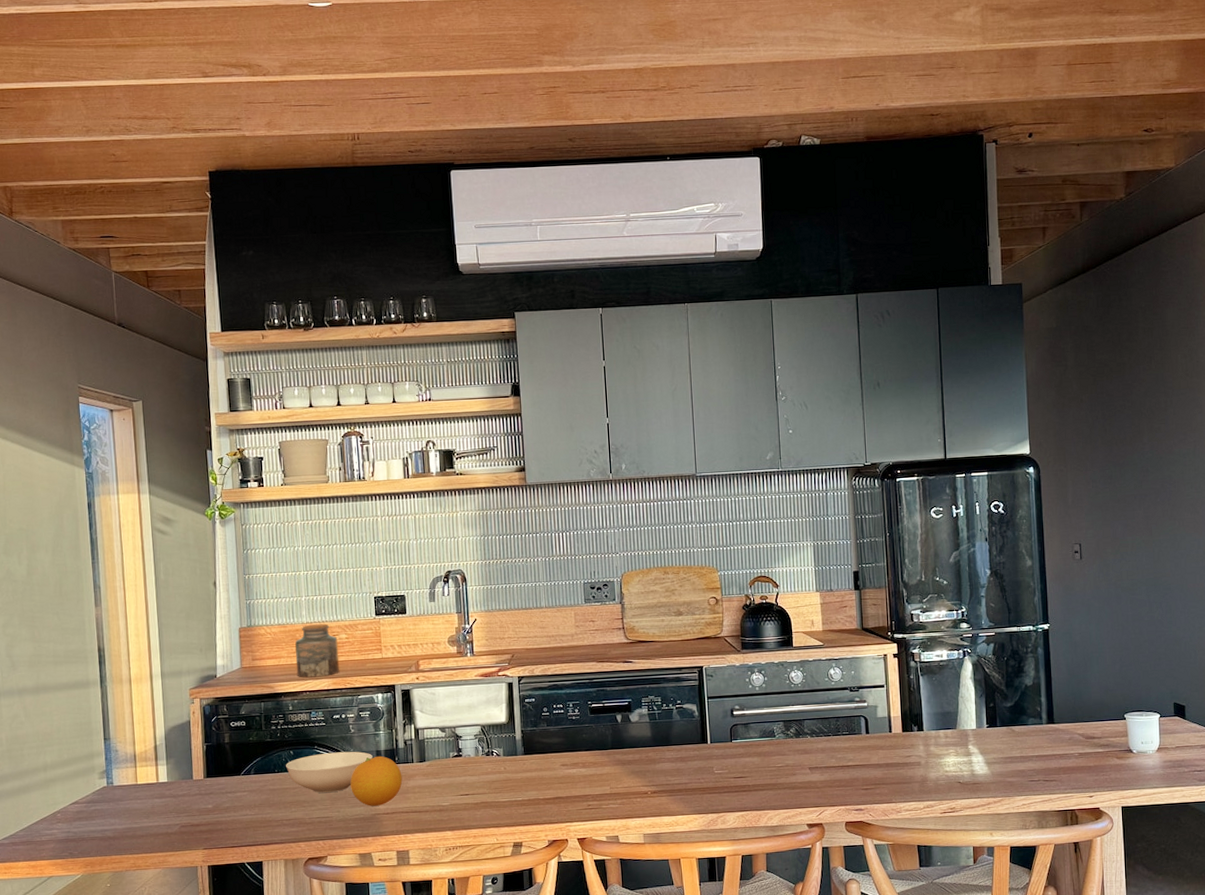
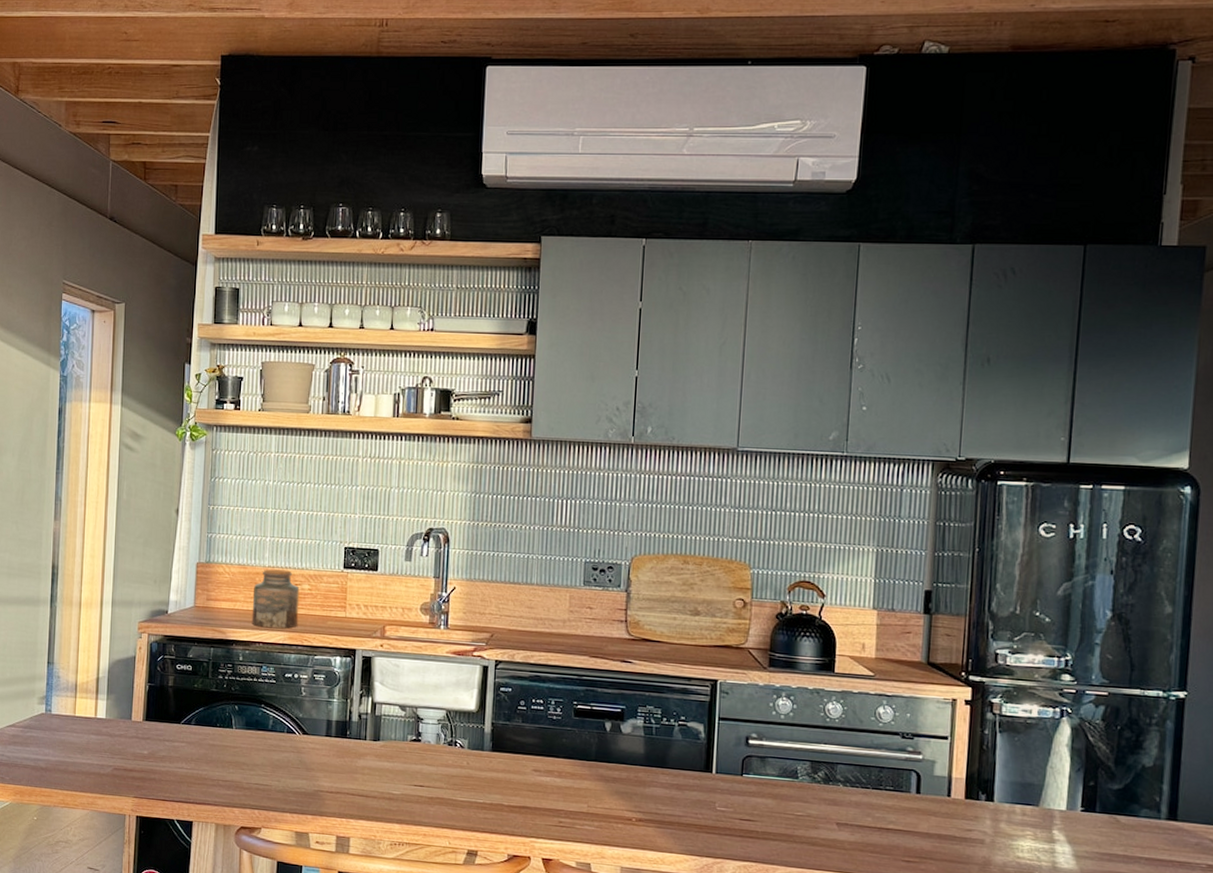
bowl: present [286,751,373,793] -> none [229,713,322,759]
fruit: present [350,755,403,806] -> none [295,726,352,782]

